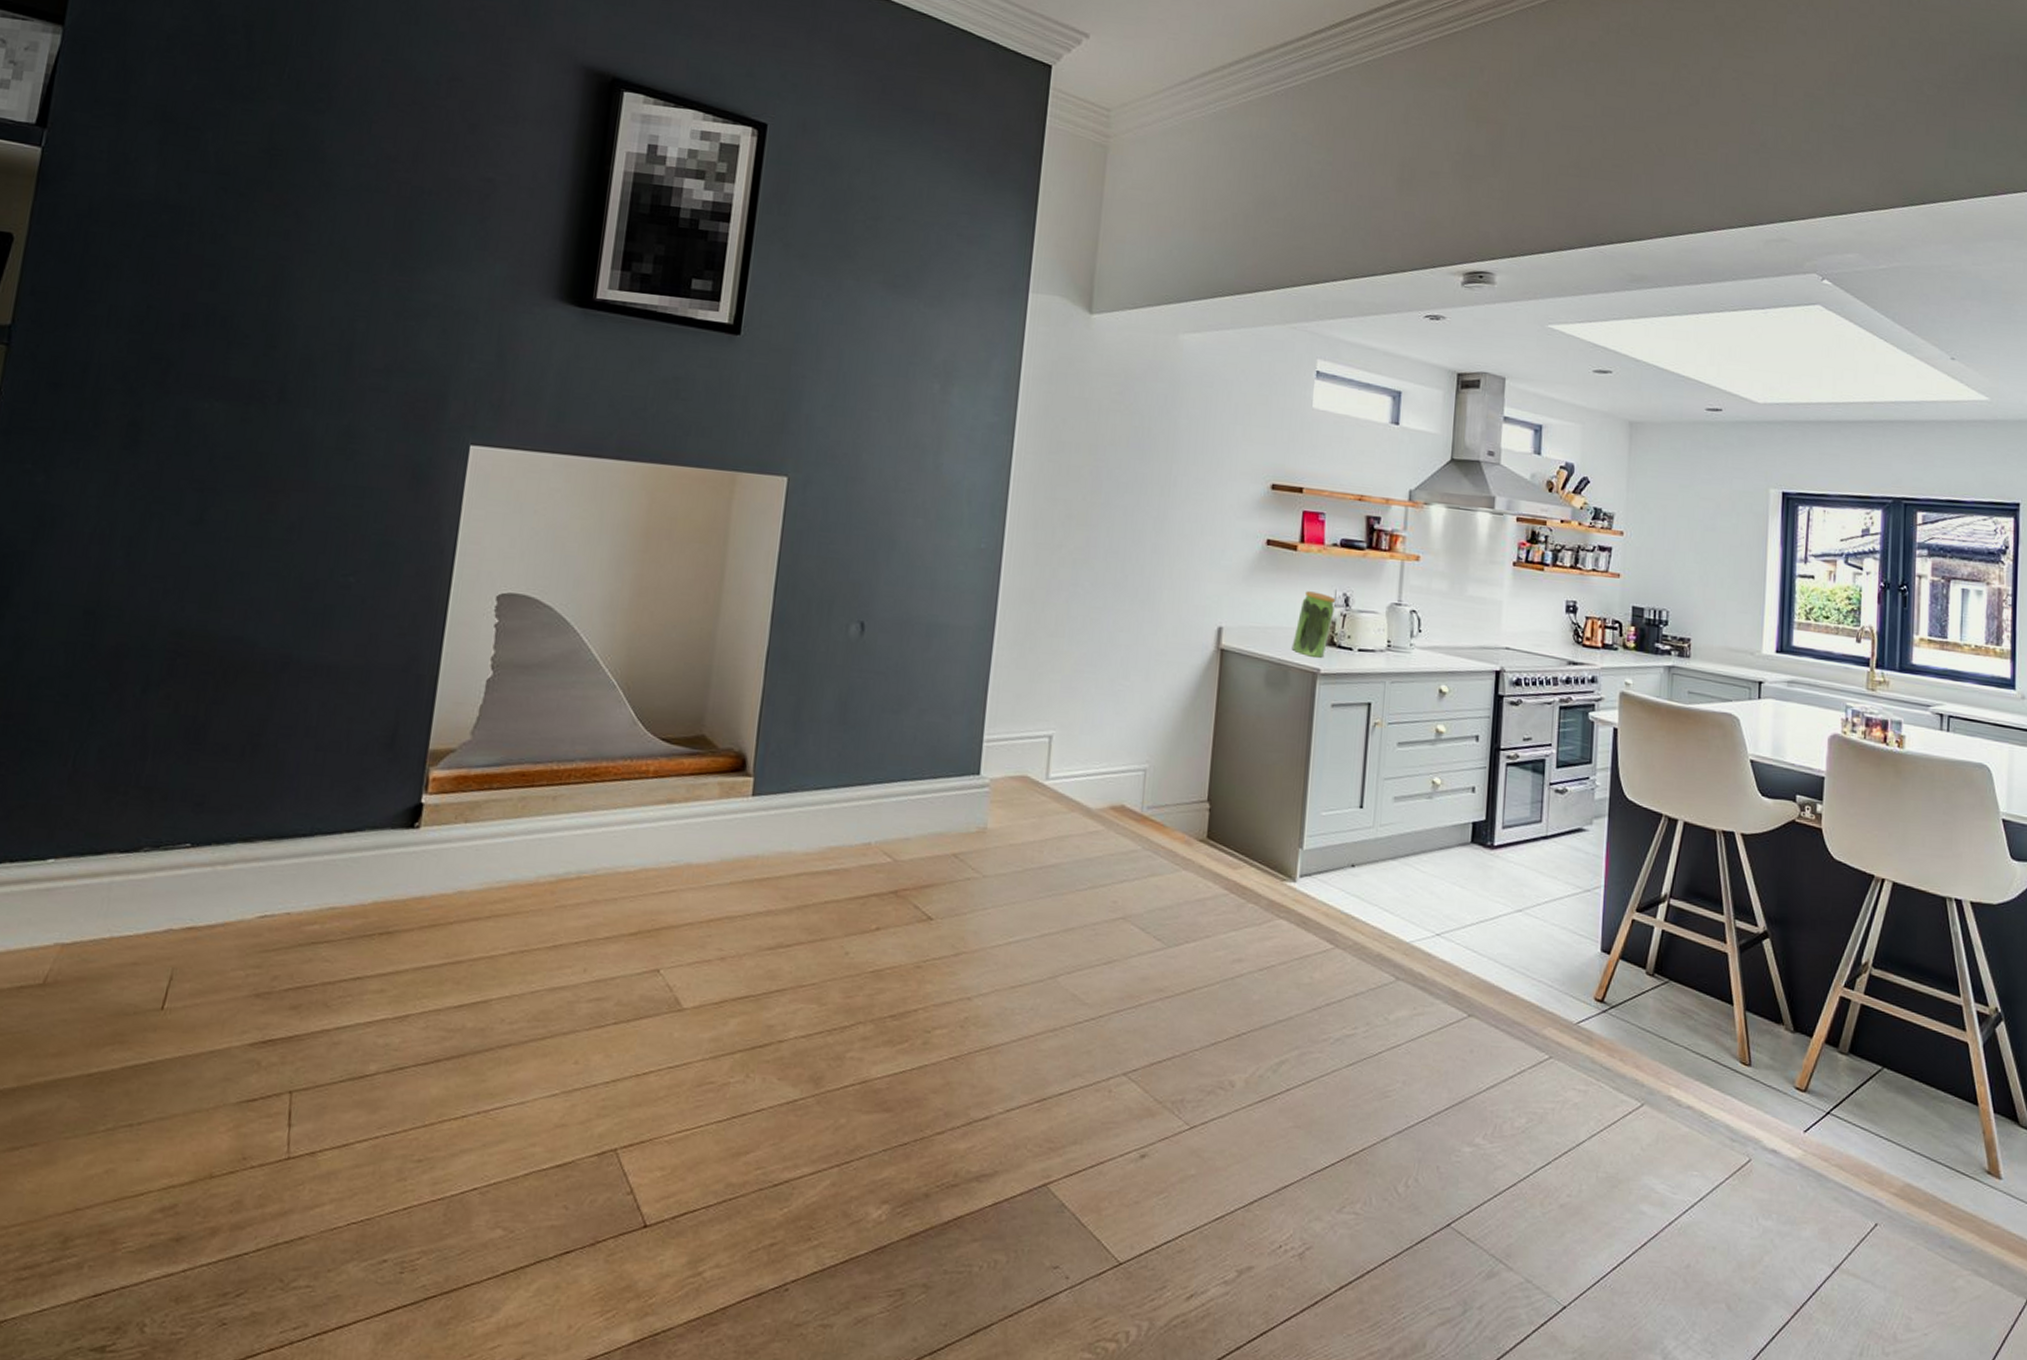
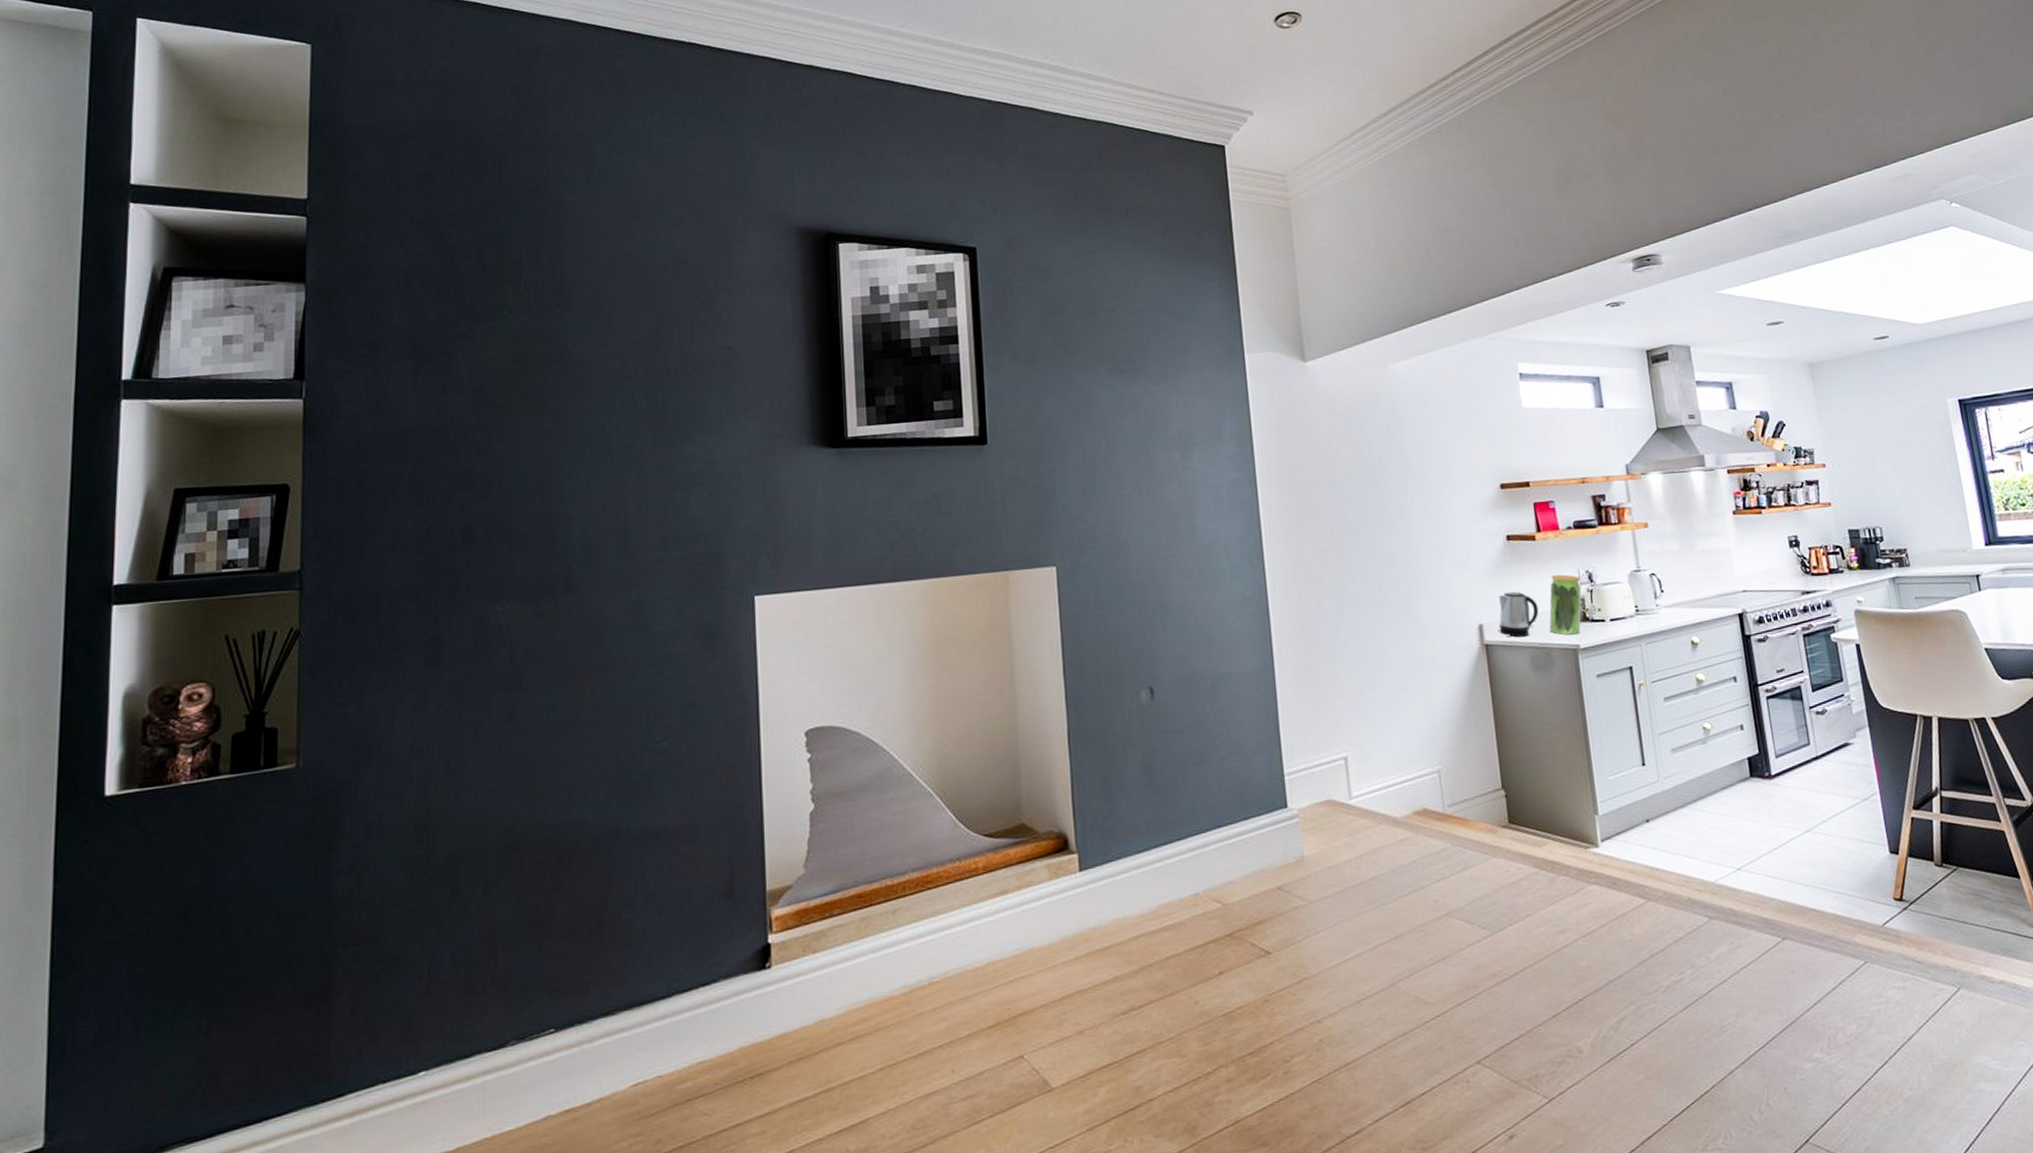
kettle: none [1238,599,1285,650] -> present [1498,591,1539,637]

